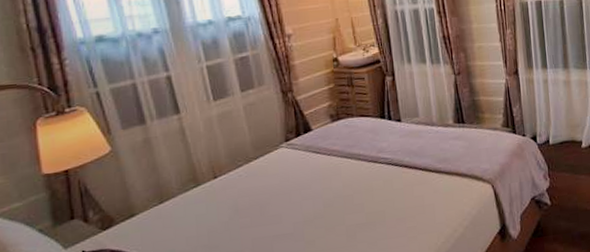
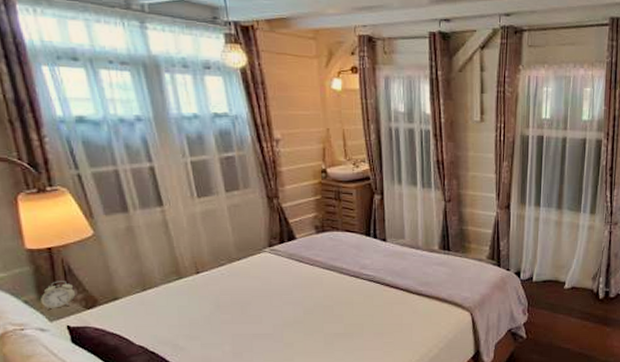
alarm clock: none [56,203,92,236] -> present [41,281,76,310]

